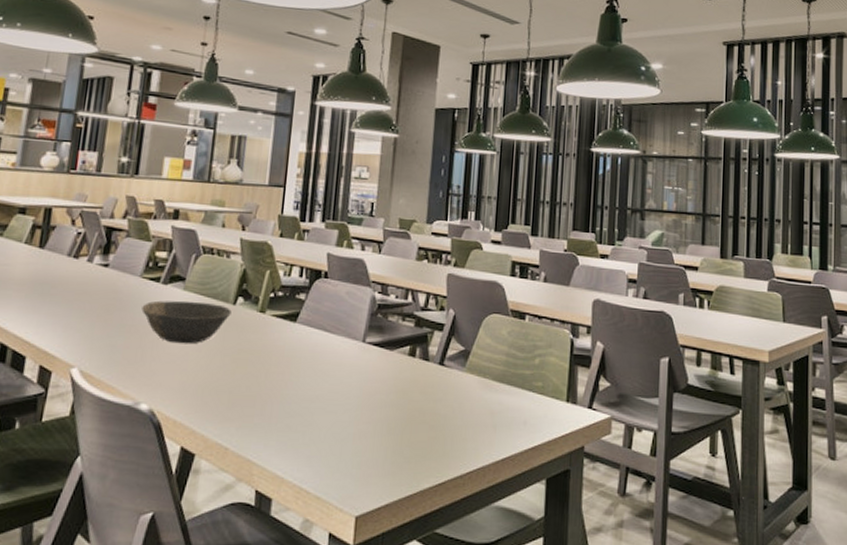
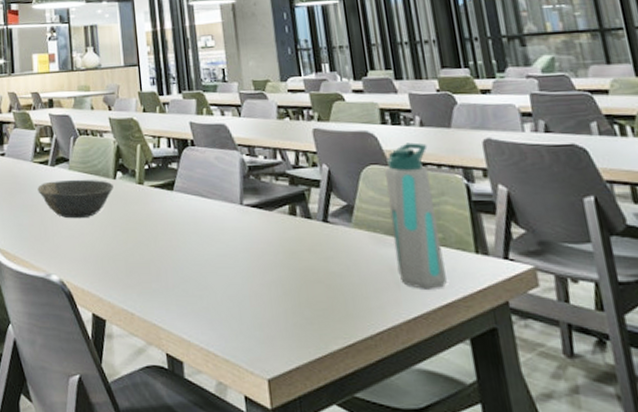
water bottle: none [497,296,546,433] -> present [384,142,447,289]

